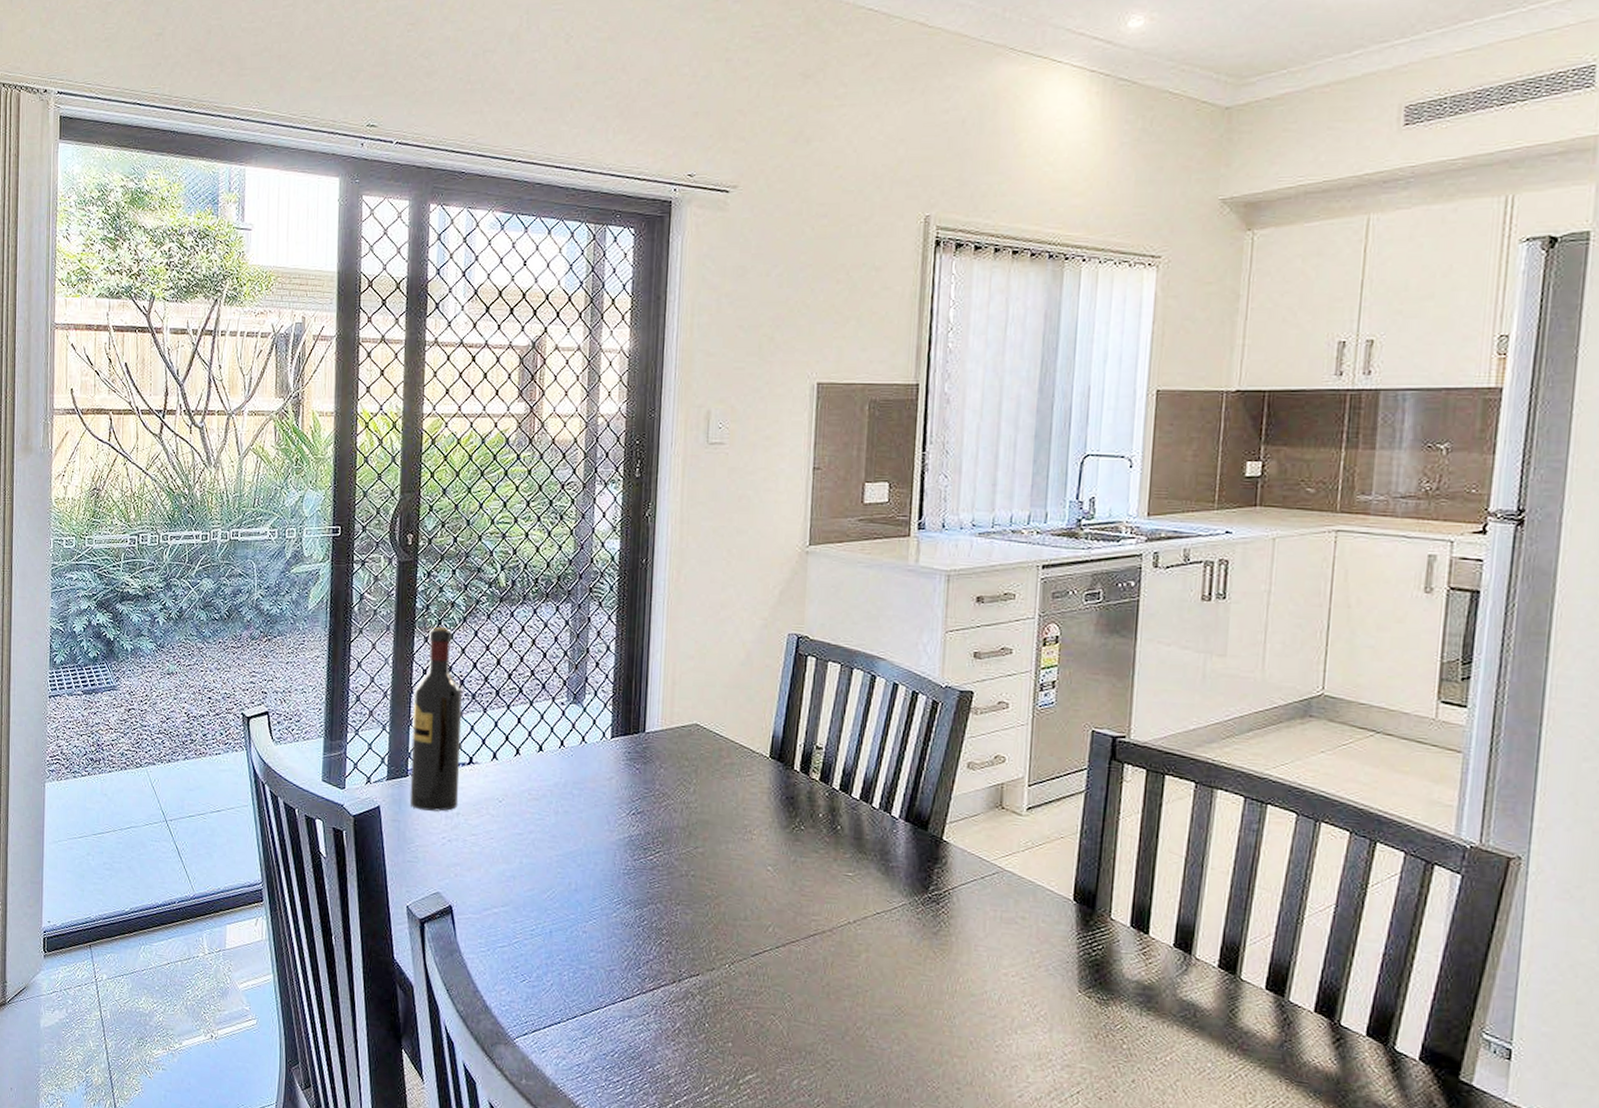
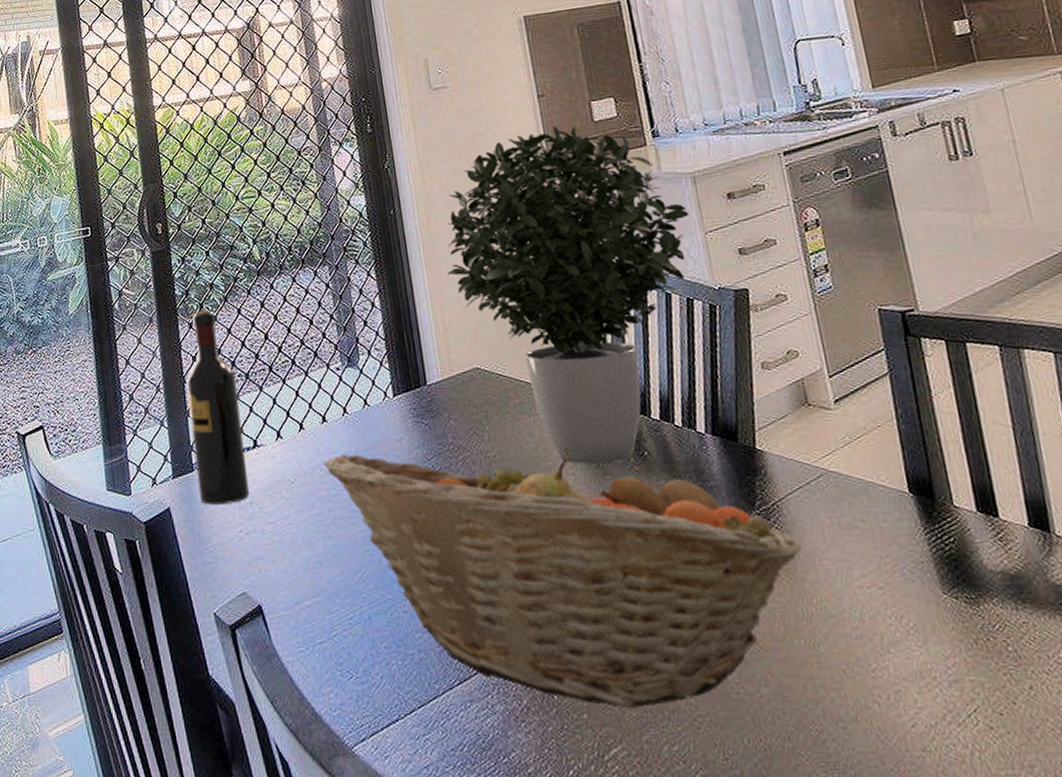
fruit basket: none [532,783,961,1045] -> present [323,448,801,708]
potted plant: none [687,501,934,831] -> present [447,126,689,464]

